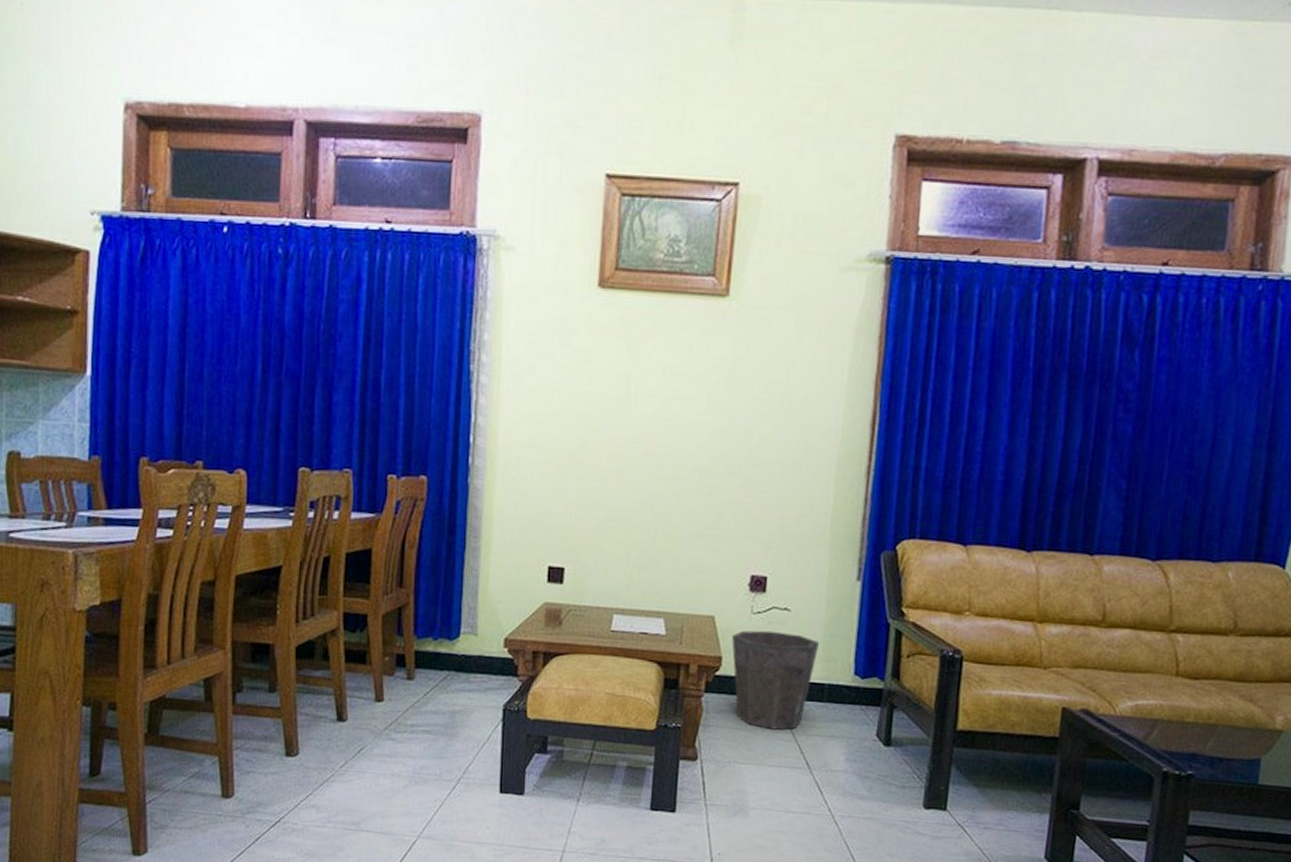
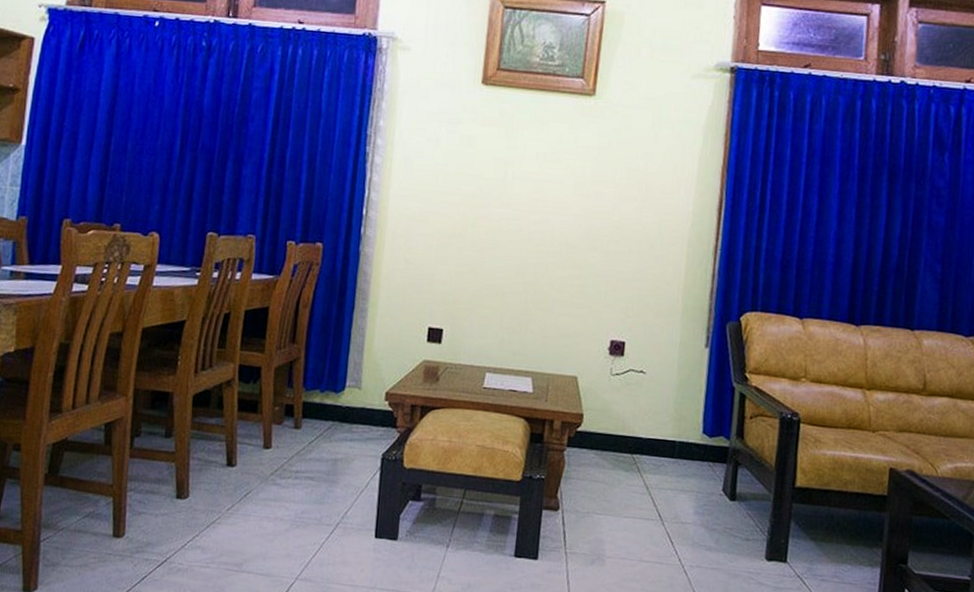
waste bin: present [732,630,820,730] -> none [592,390,672,483]

